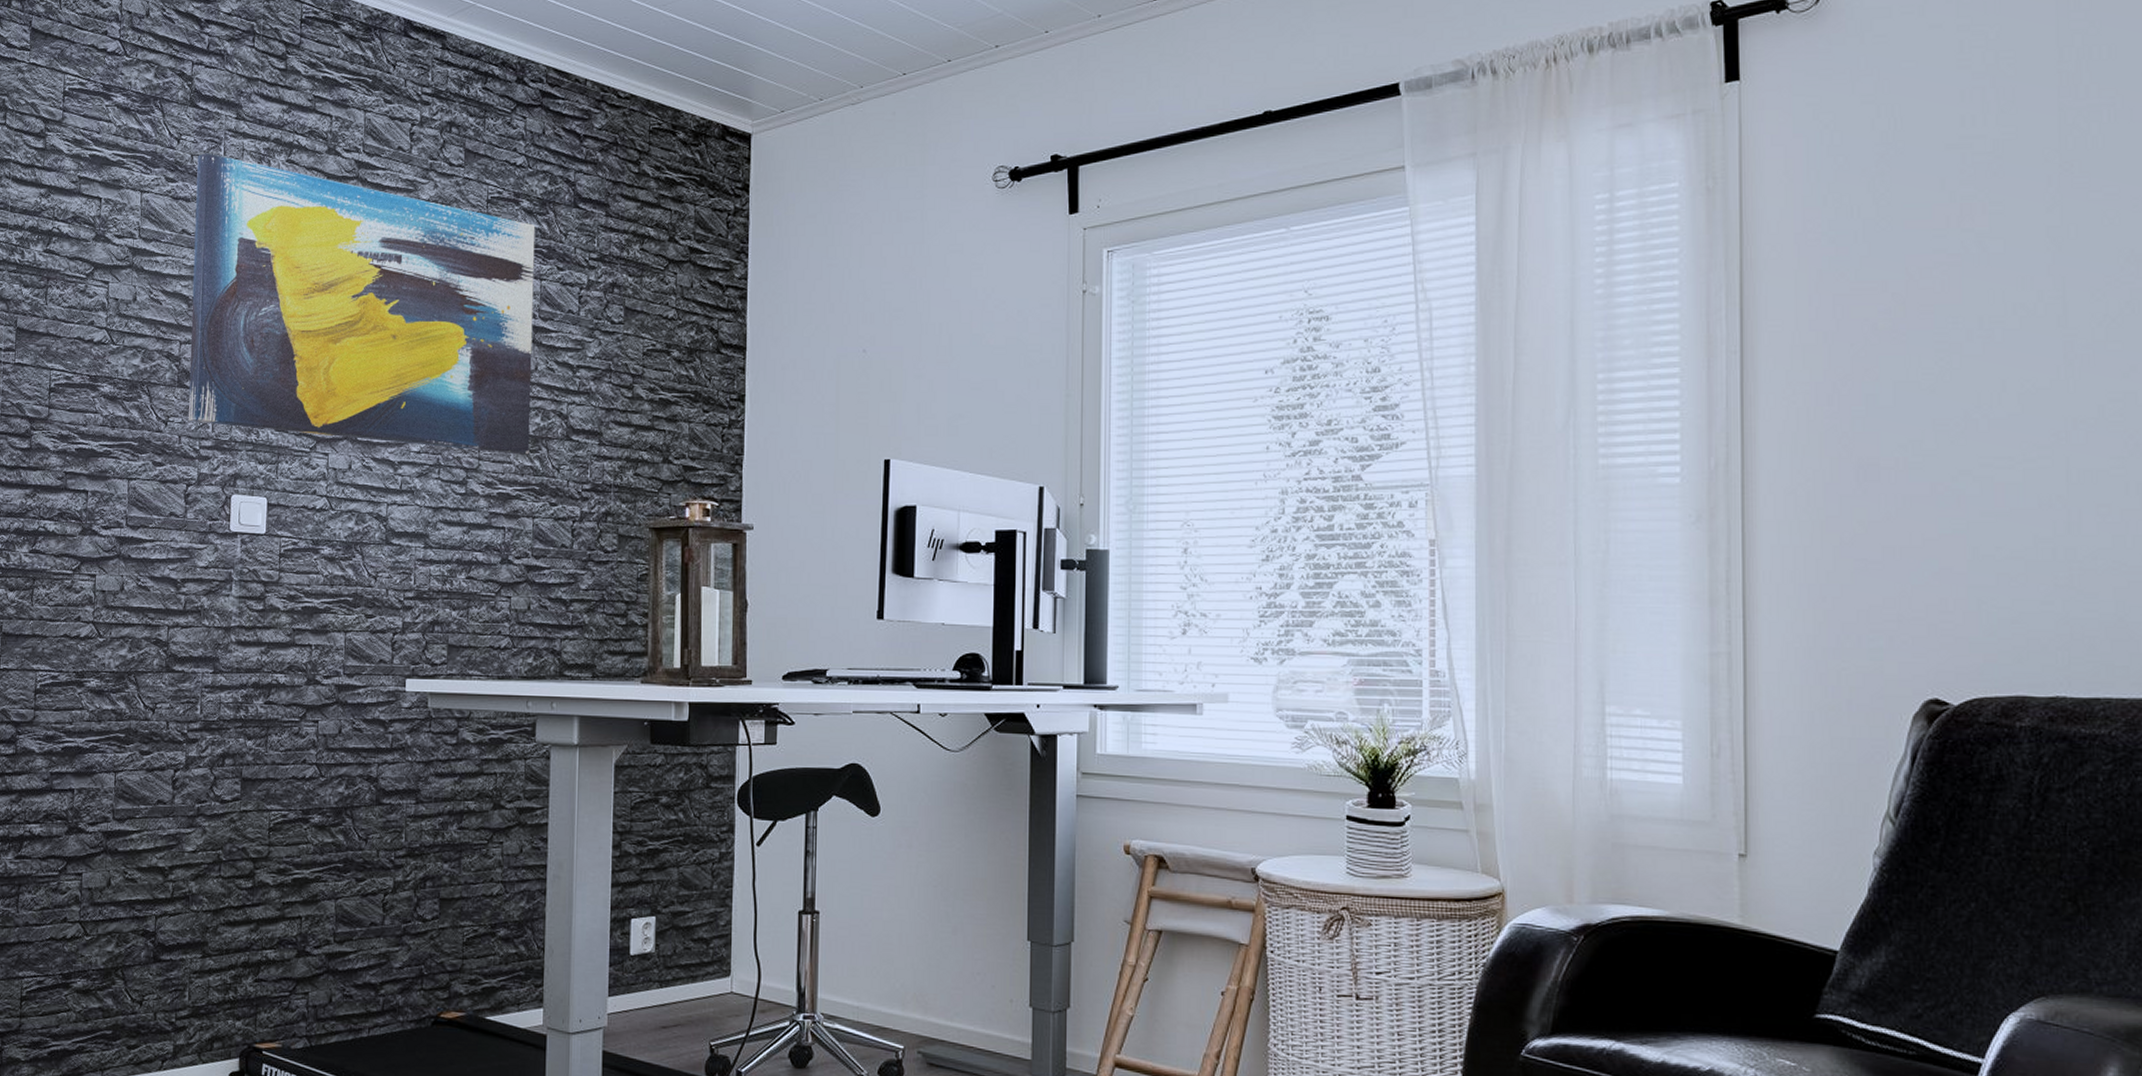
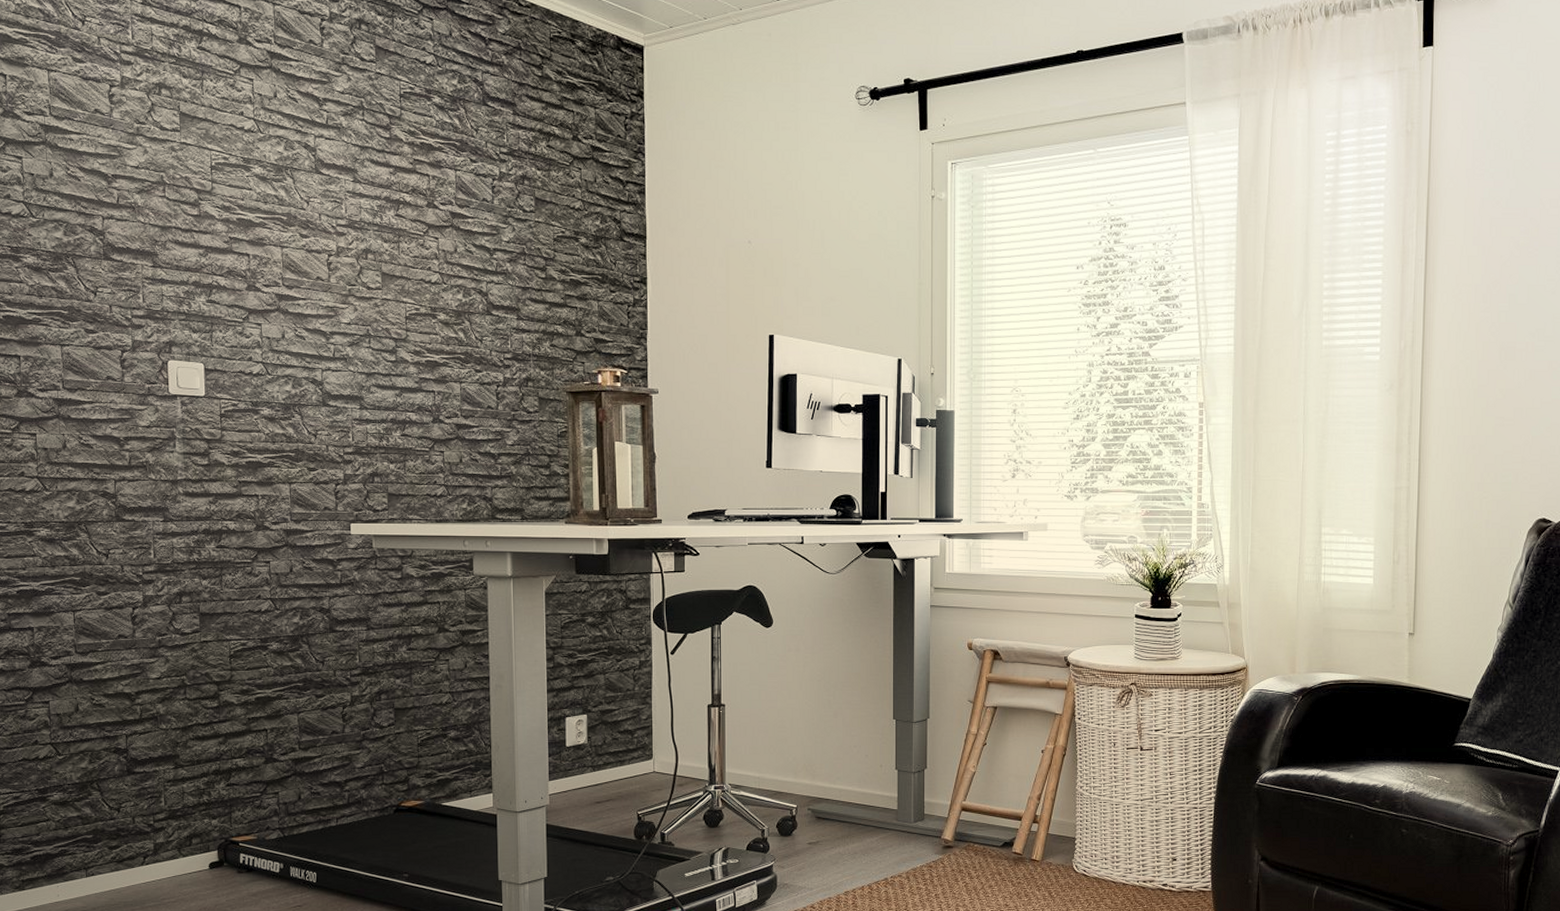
wall art: present [187,153,536,455] -> none [105,36,454,327]

